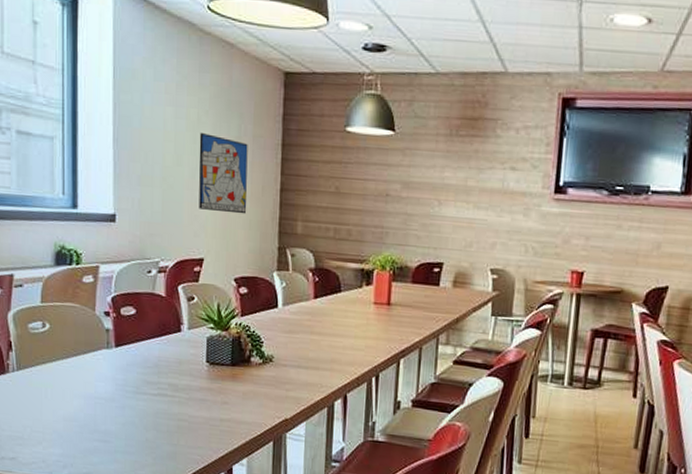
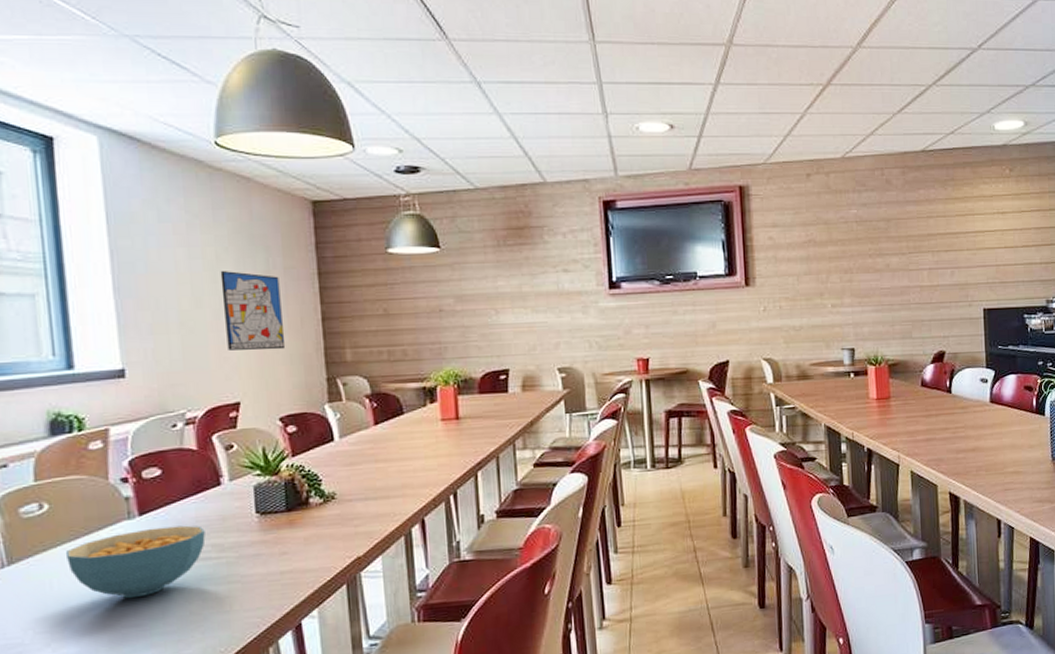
cereal bowl: none [59,359,164,418] -> present [66,525,206,599]

